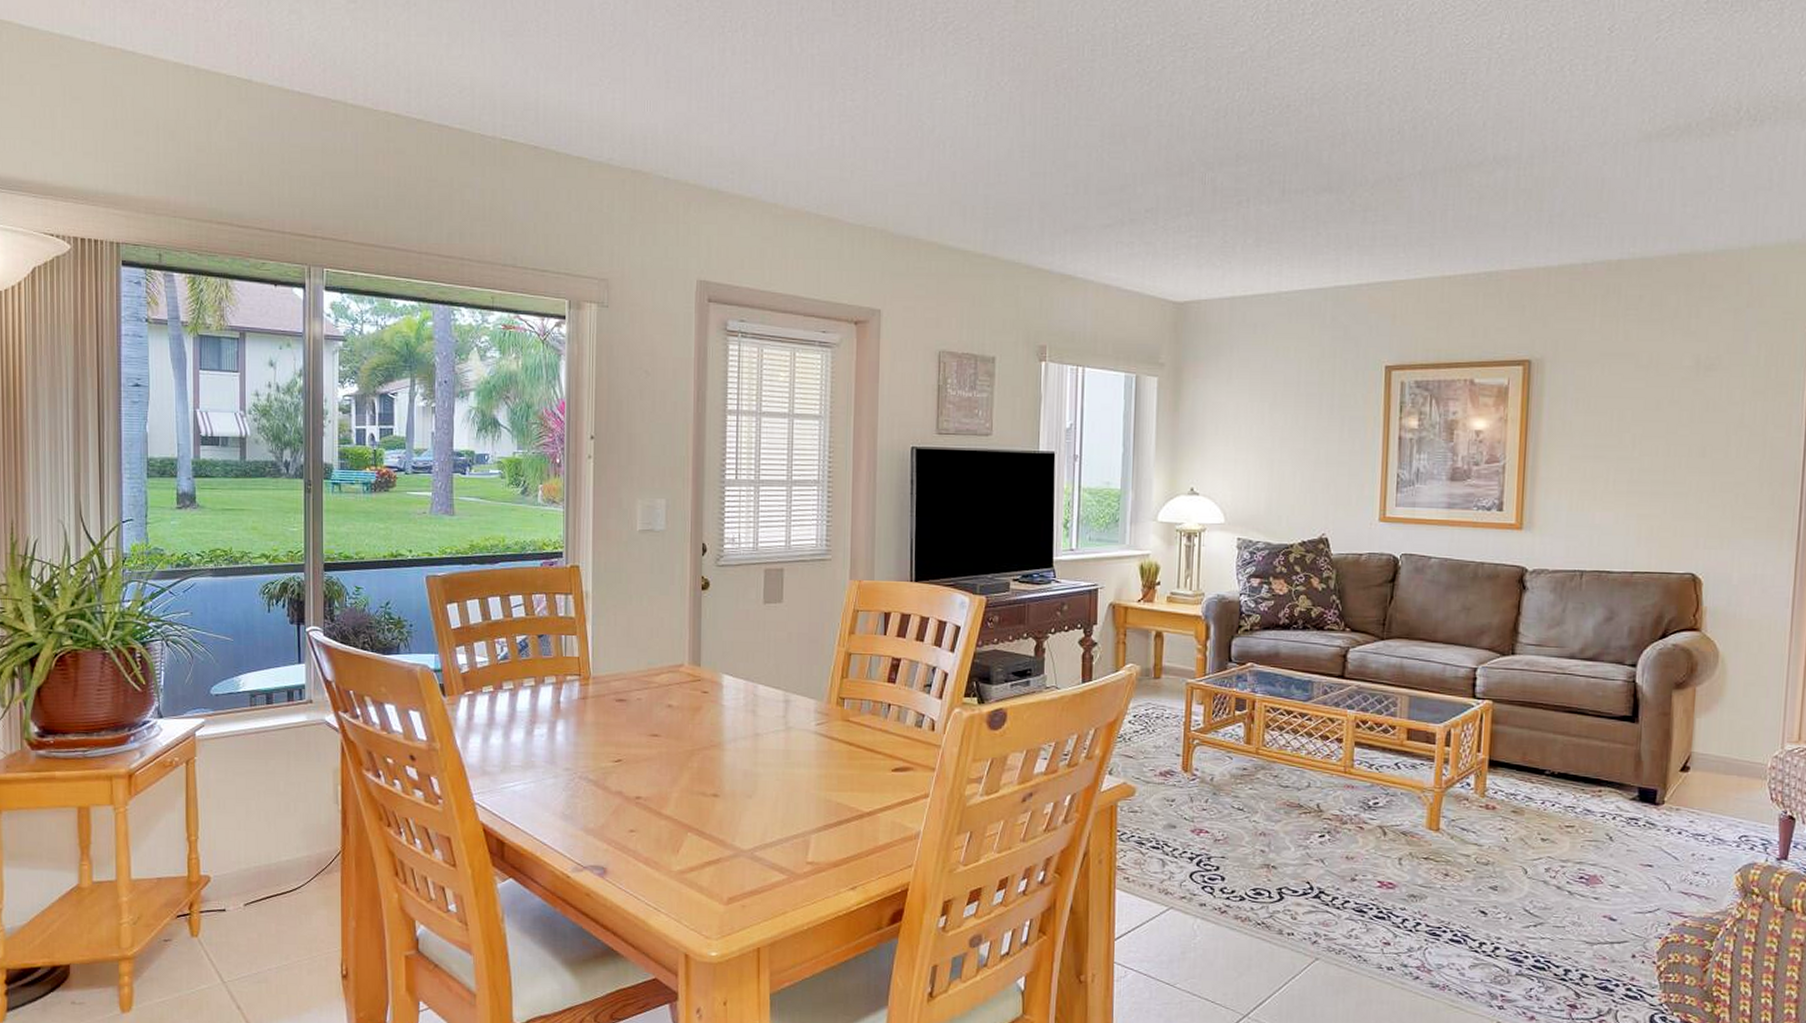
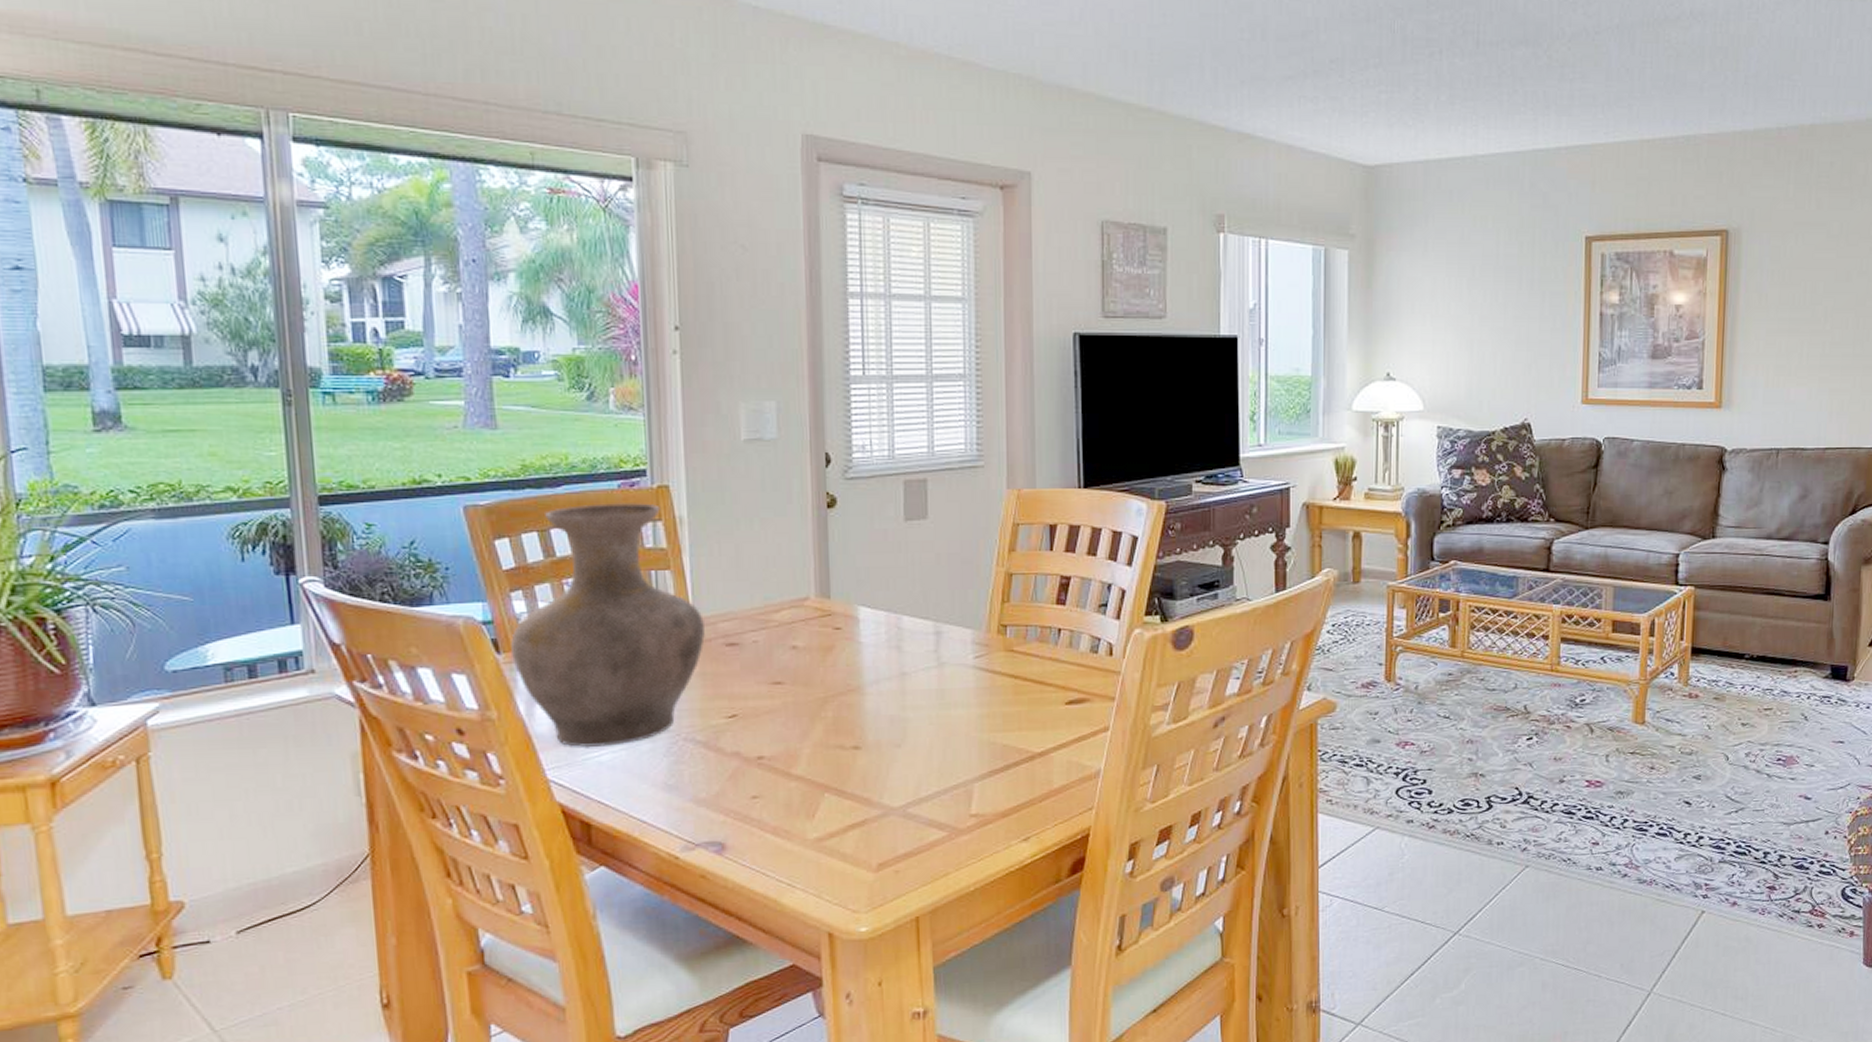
vase: none [454,578,600,779] -> present [511,503,705,748]

